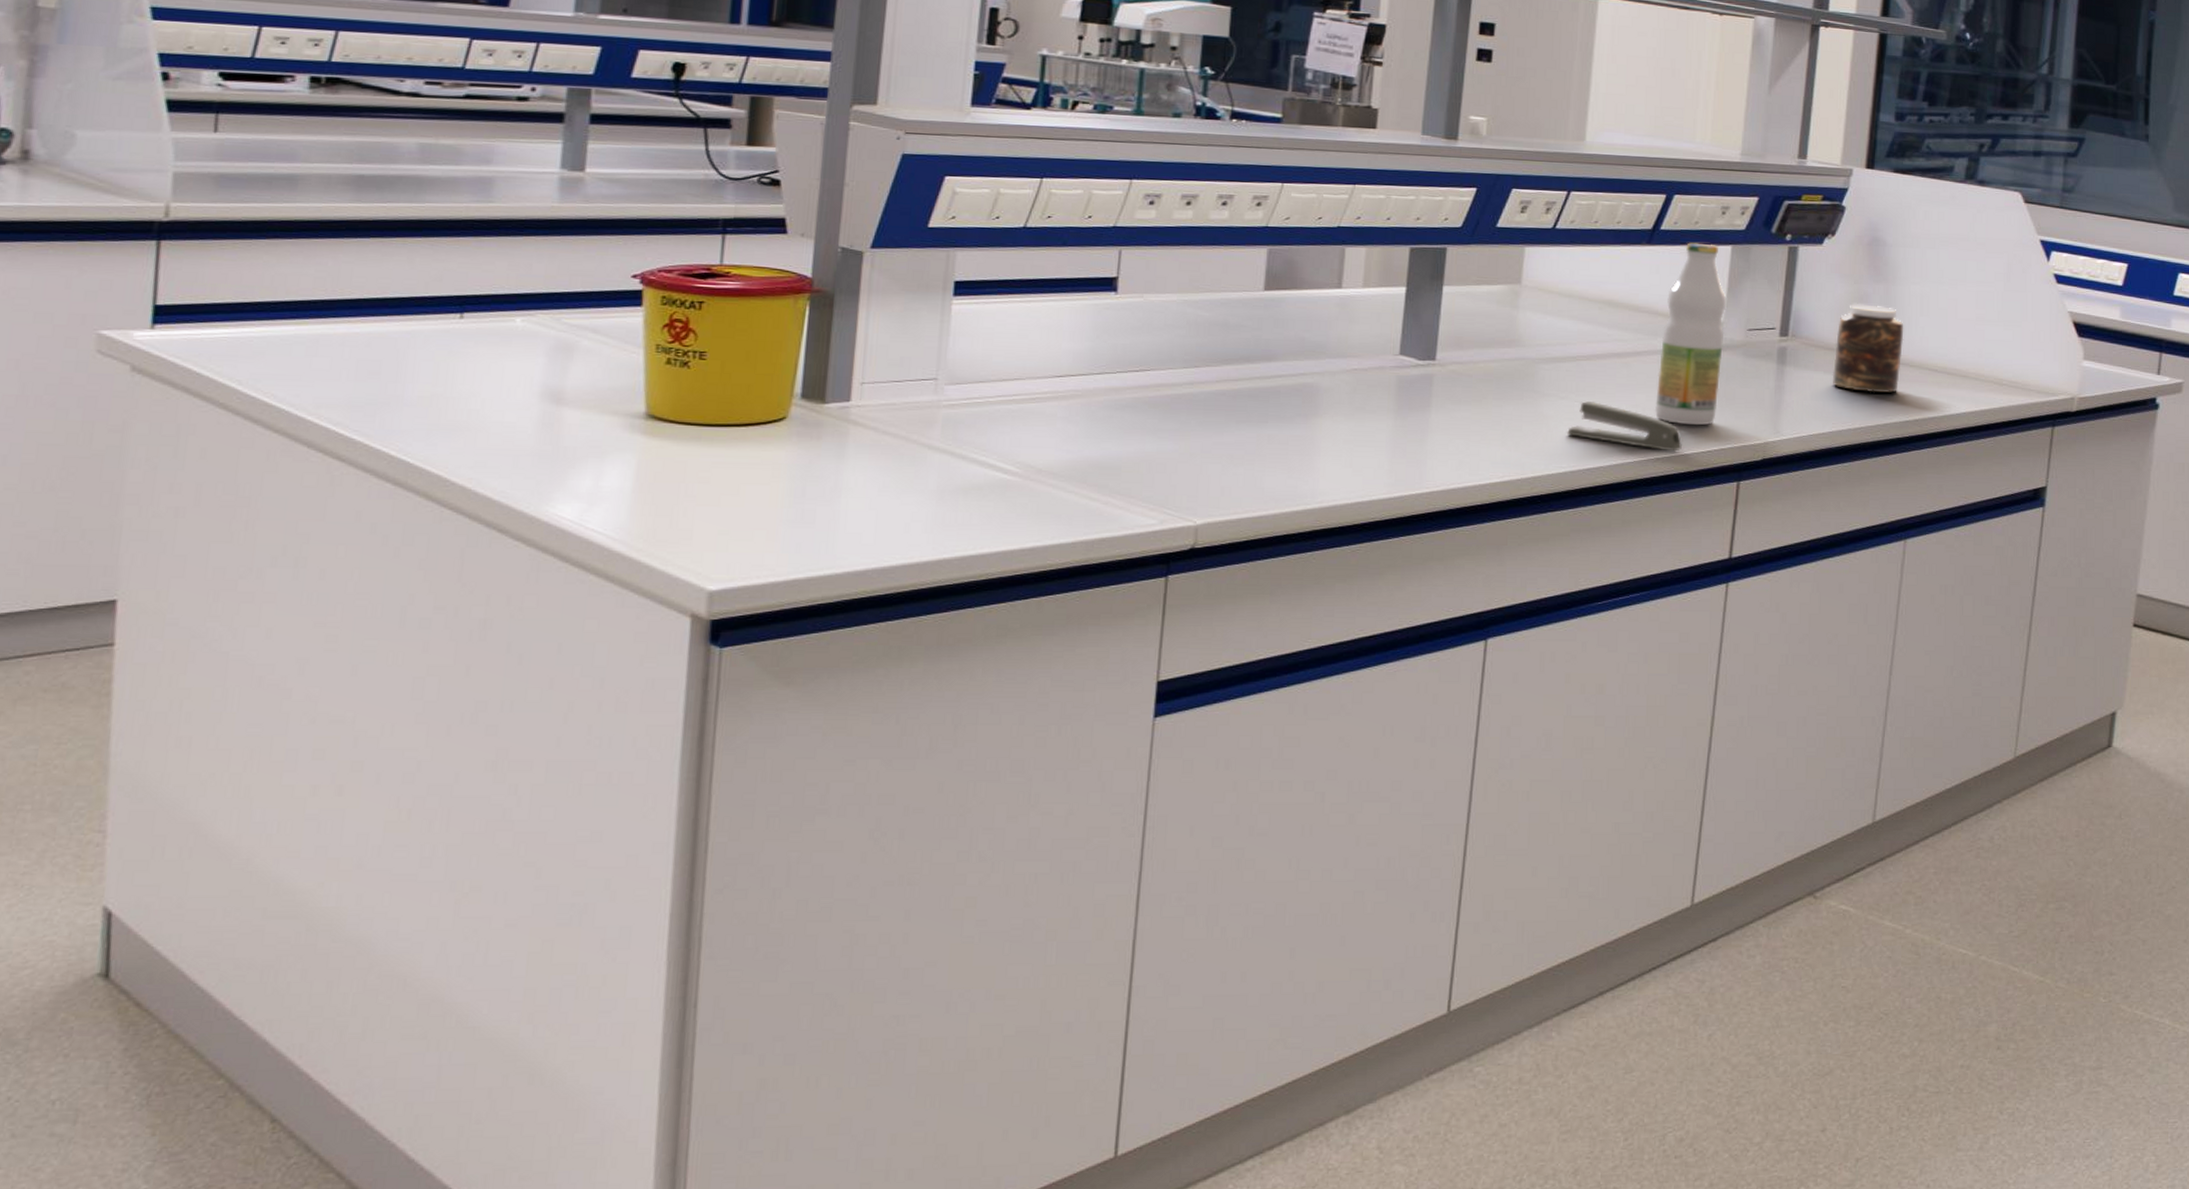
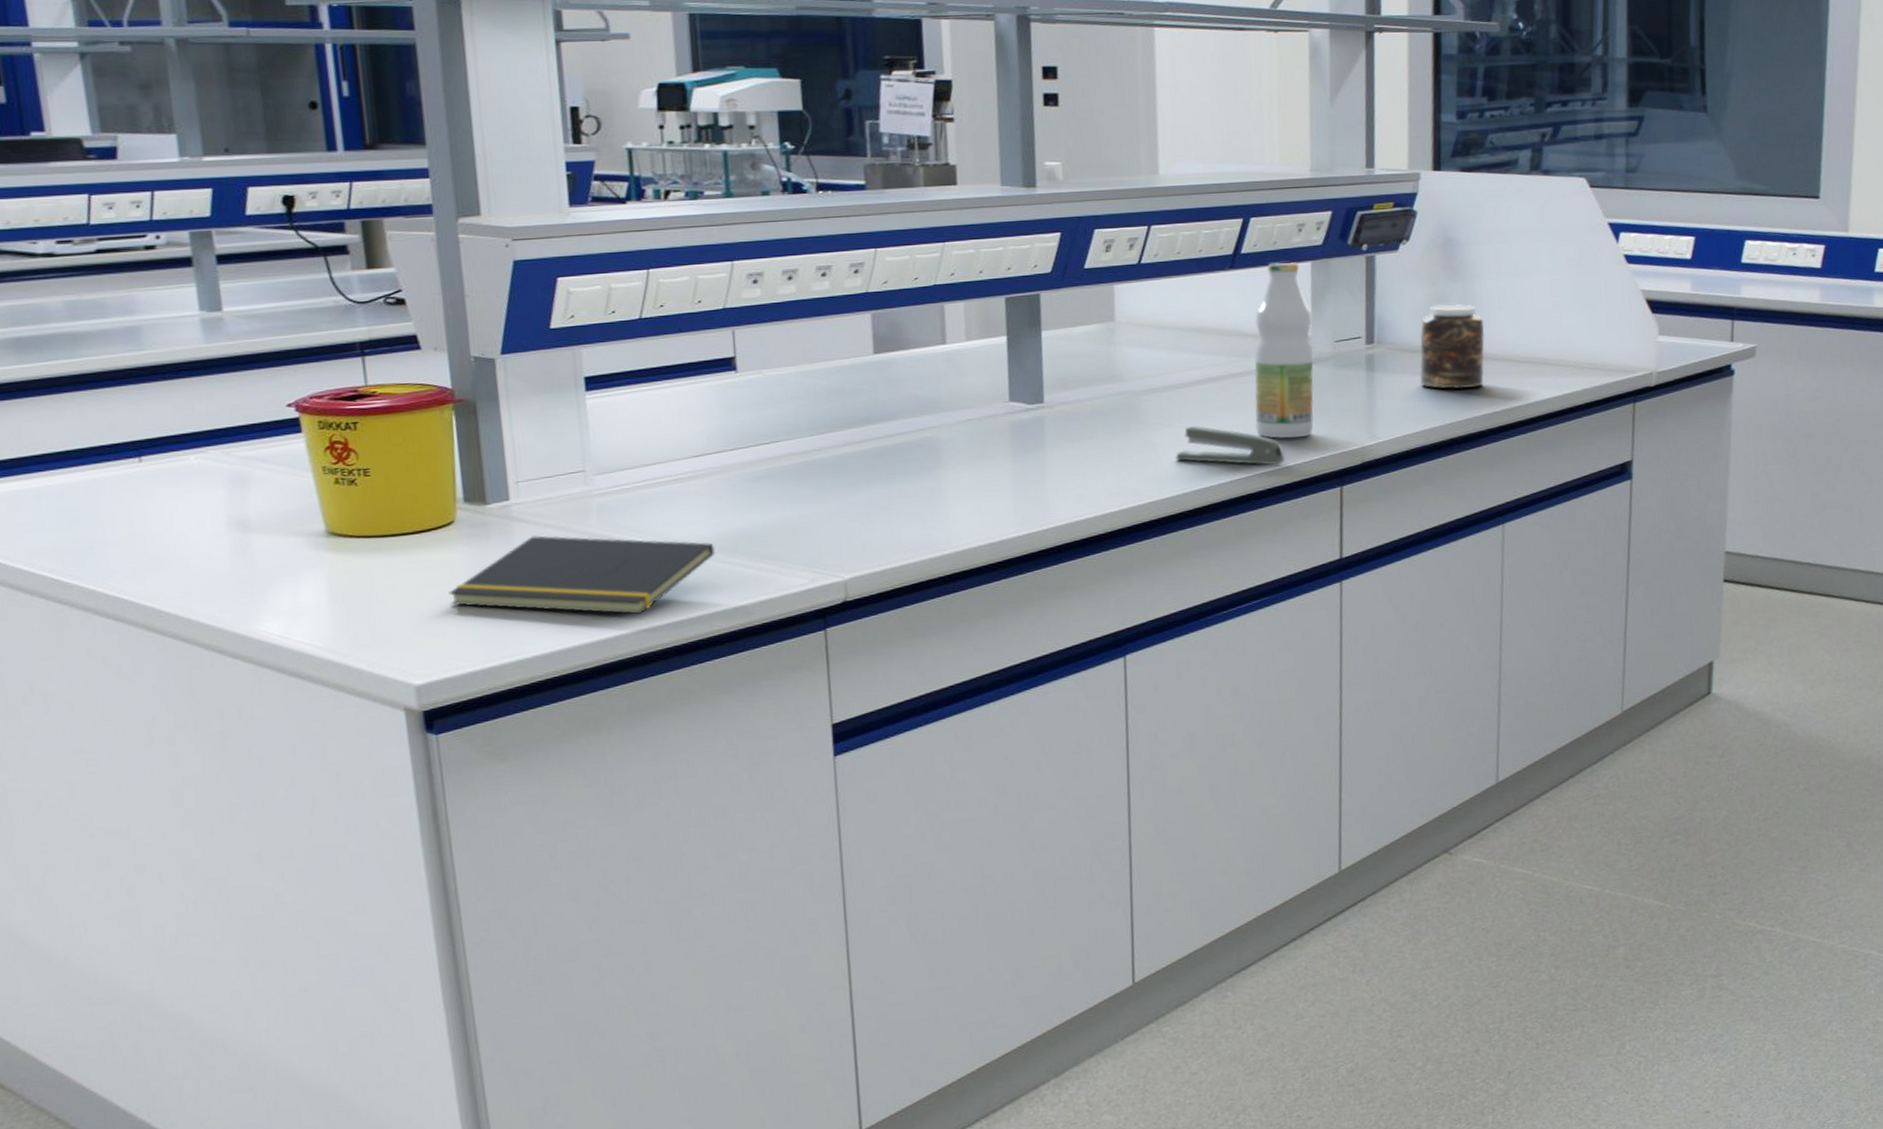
notepad: none [765,442,1062,539] -> present [448,535,715,615]

